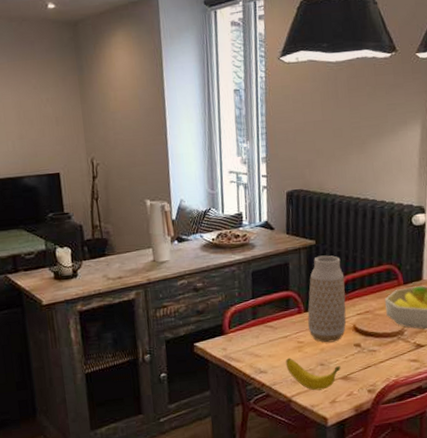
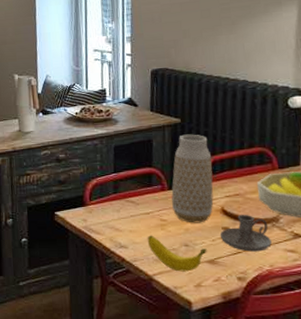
candle holder: none [352,329,397,365] -> present [219,214,272,252]

